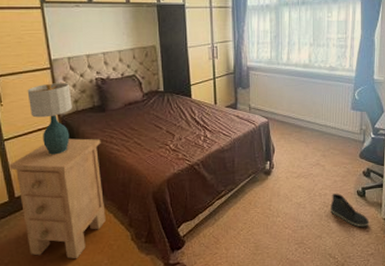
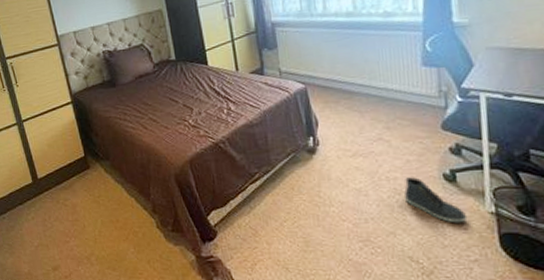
nightstand: present [9,138,106,259] -> none [30,116,128,246]
table lamp: present [27,83,72,155] -> none [39,58,84,135]

